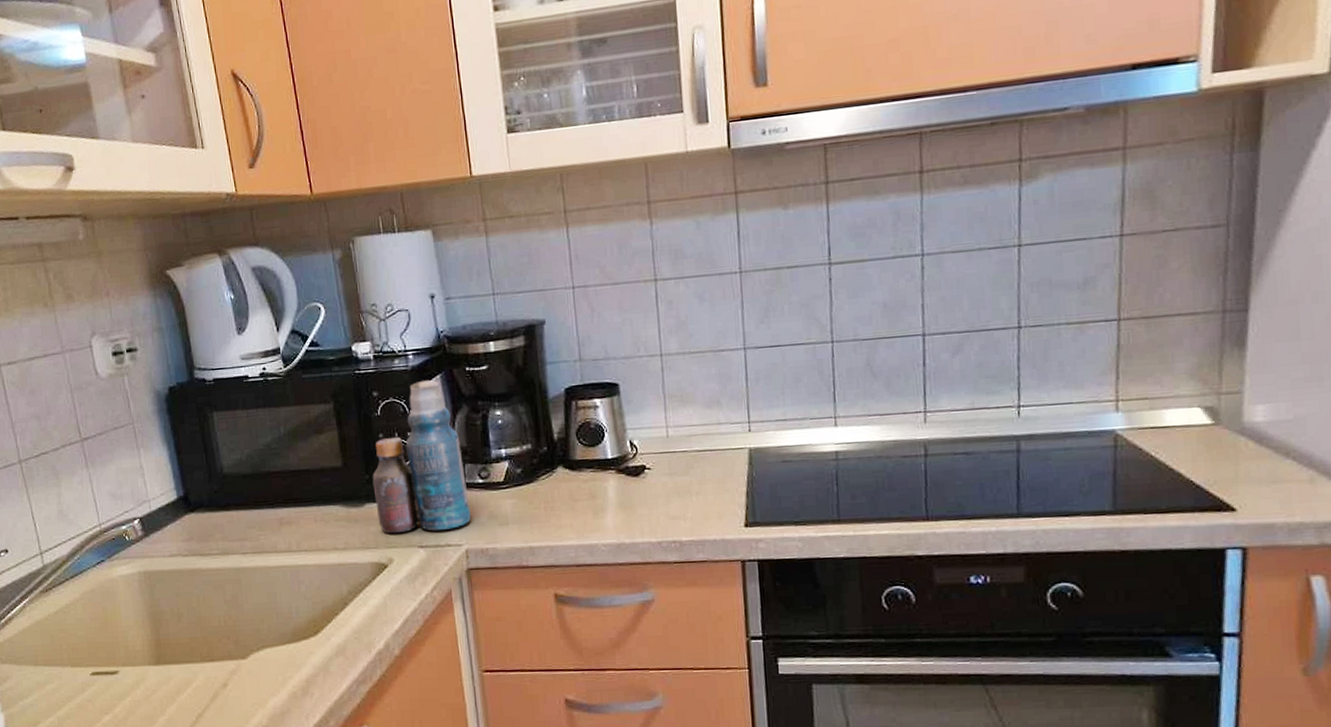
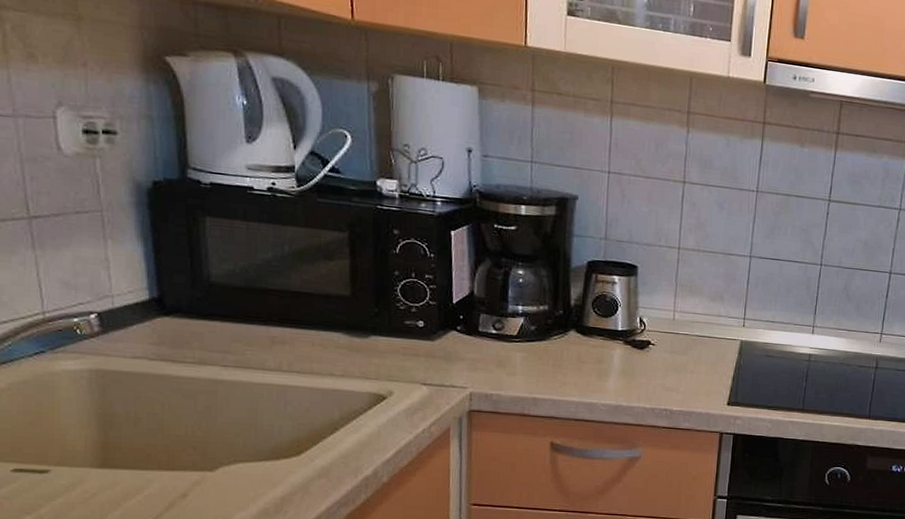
bottle: present [372,379,471,534] -> none [381,227,480,372]

